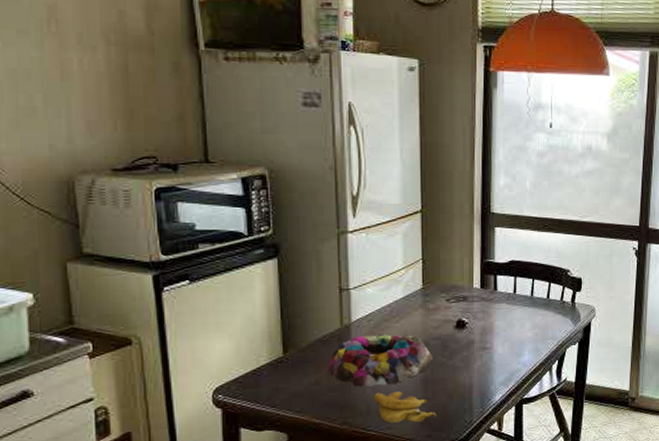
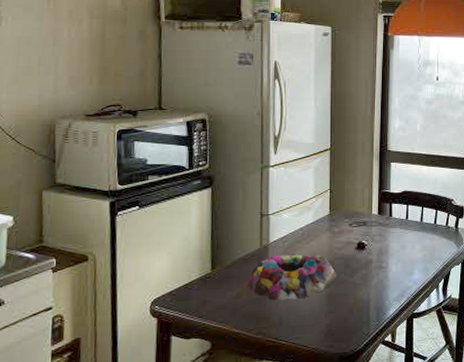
banana: present [373,391,437,423] -> none [285,305,339,334]

